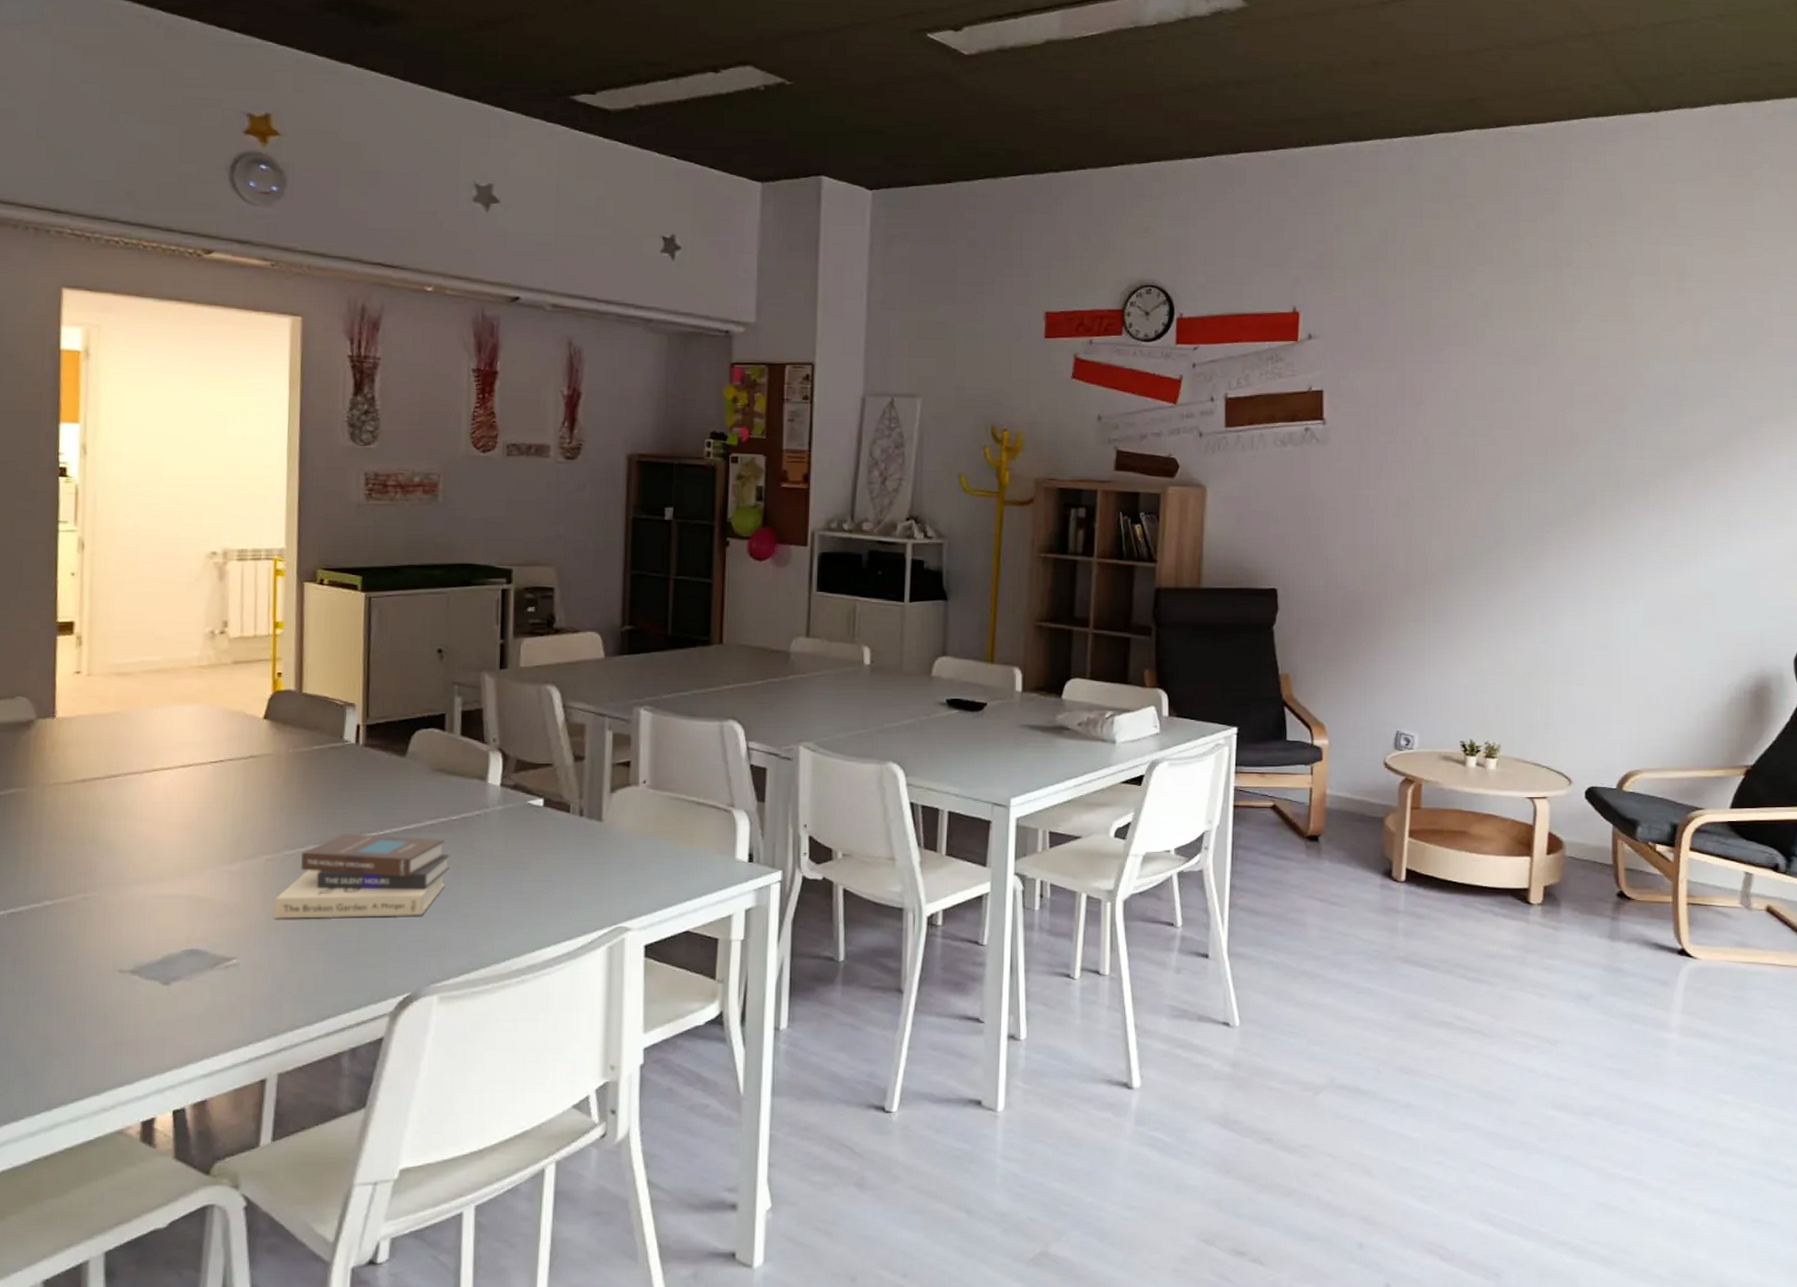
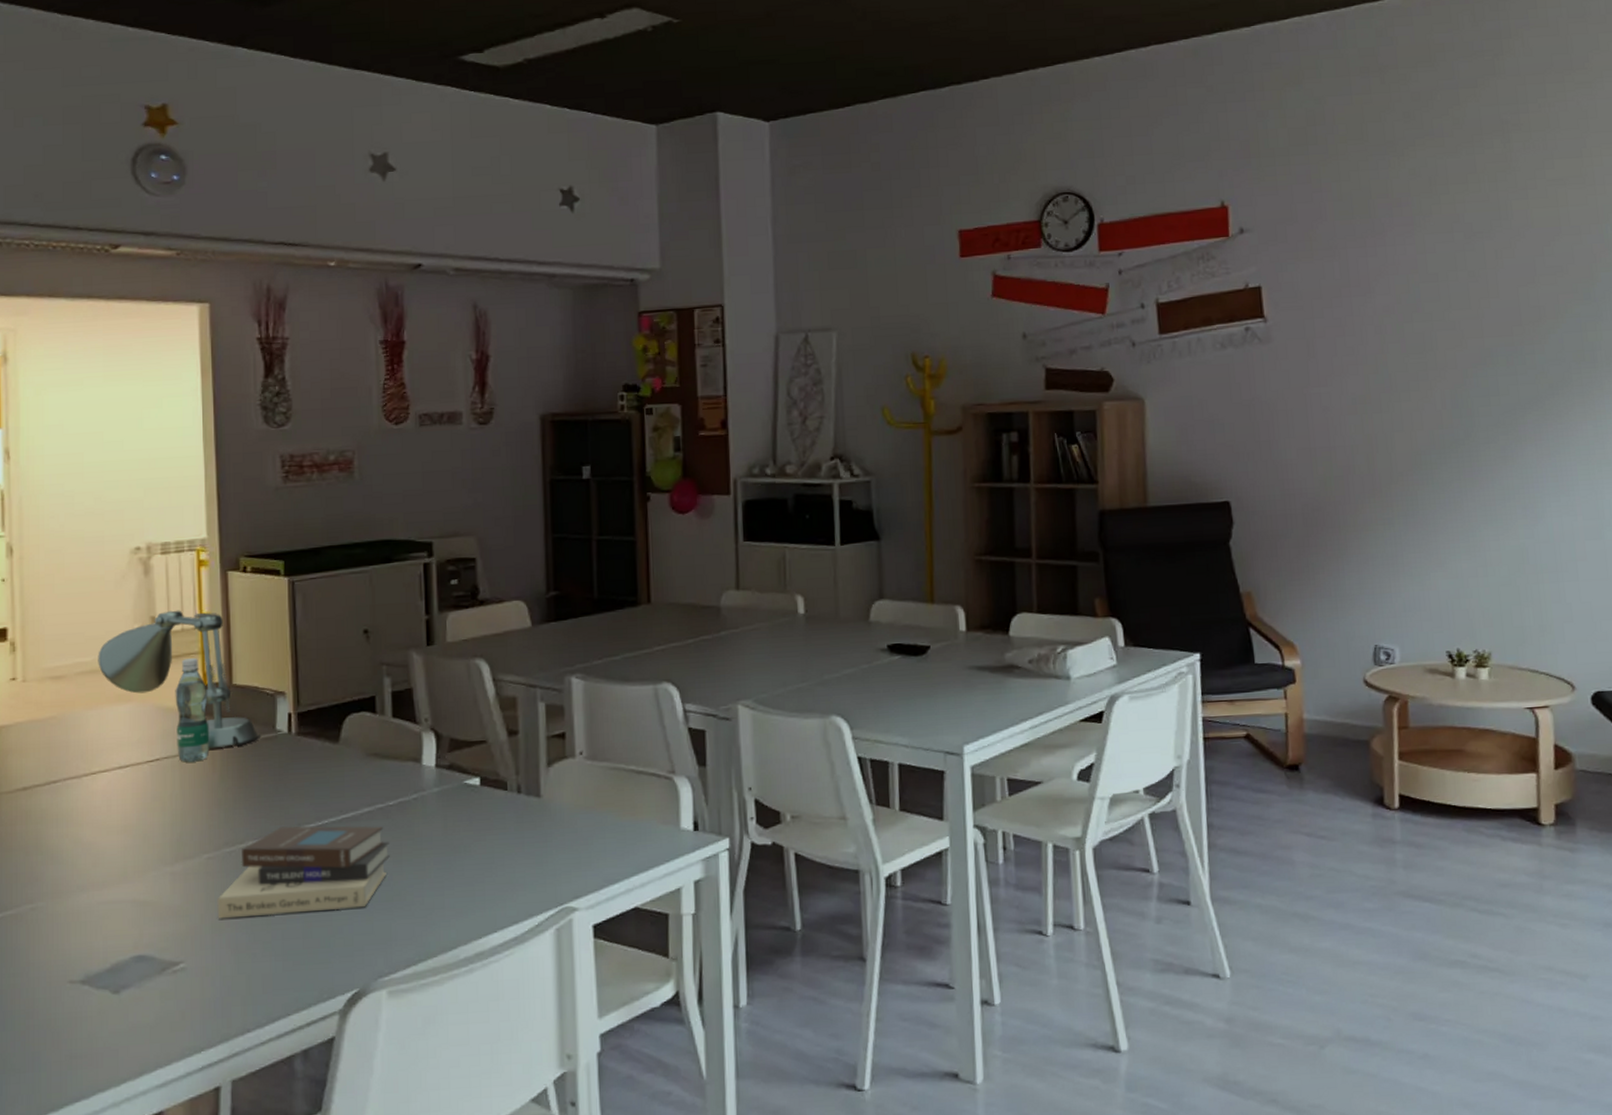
desk lamp: none [166,616,328,755] -> present [98,610,261,749]
bottle: none [242,665,277,766] -> present [175,658,210,763]

